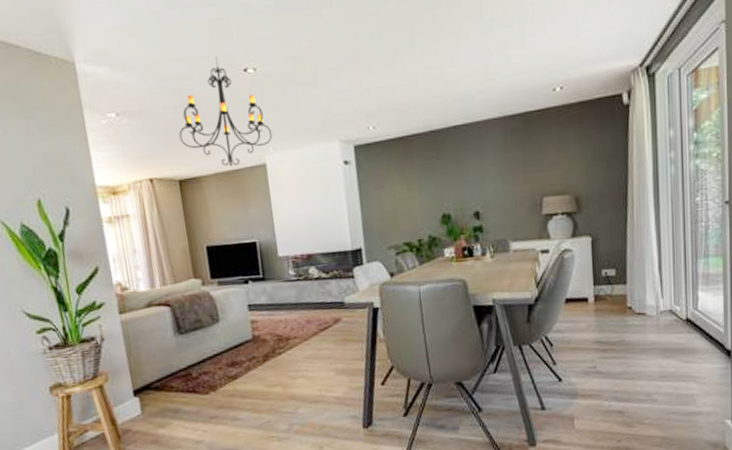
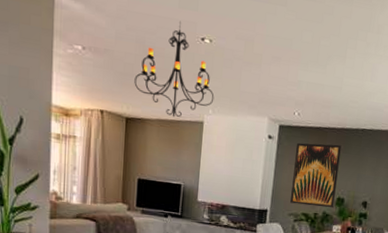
wall art: none [379,151,440,235] -> present [290,142,342,209]

